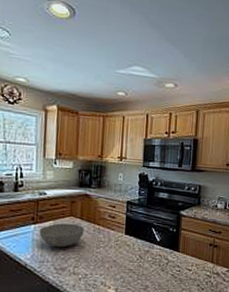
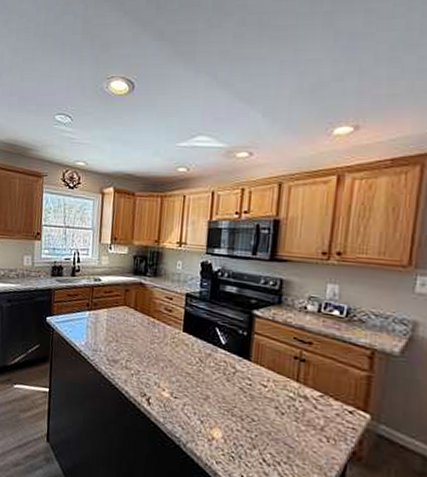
bowl: present [39,223,84,248] -> none [93,311,138,338]

